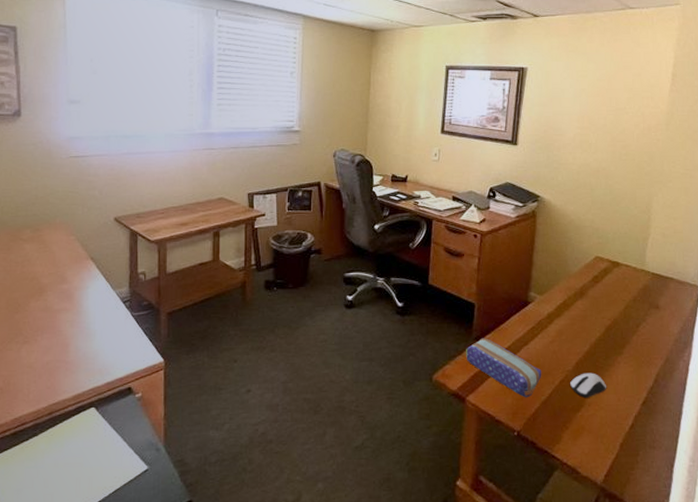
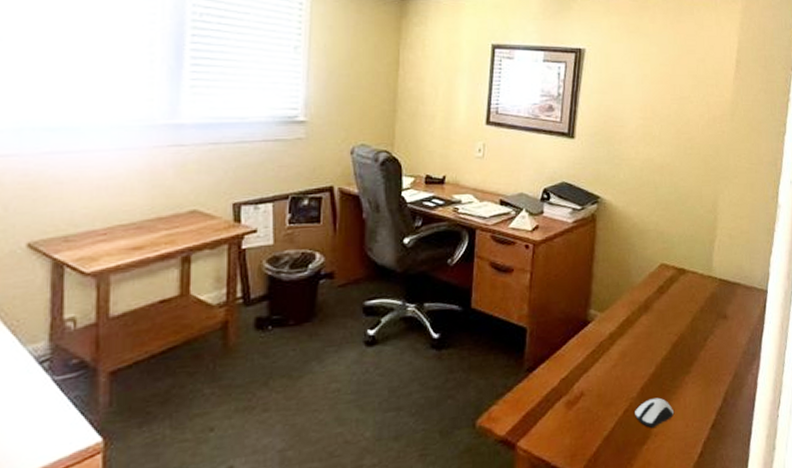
pencil case: present [466,338,542,398] -> none [516,368,604,436]

